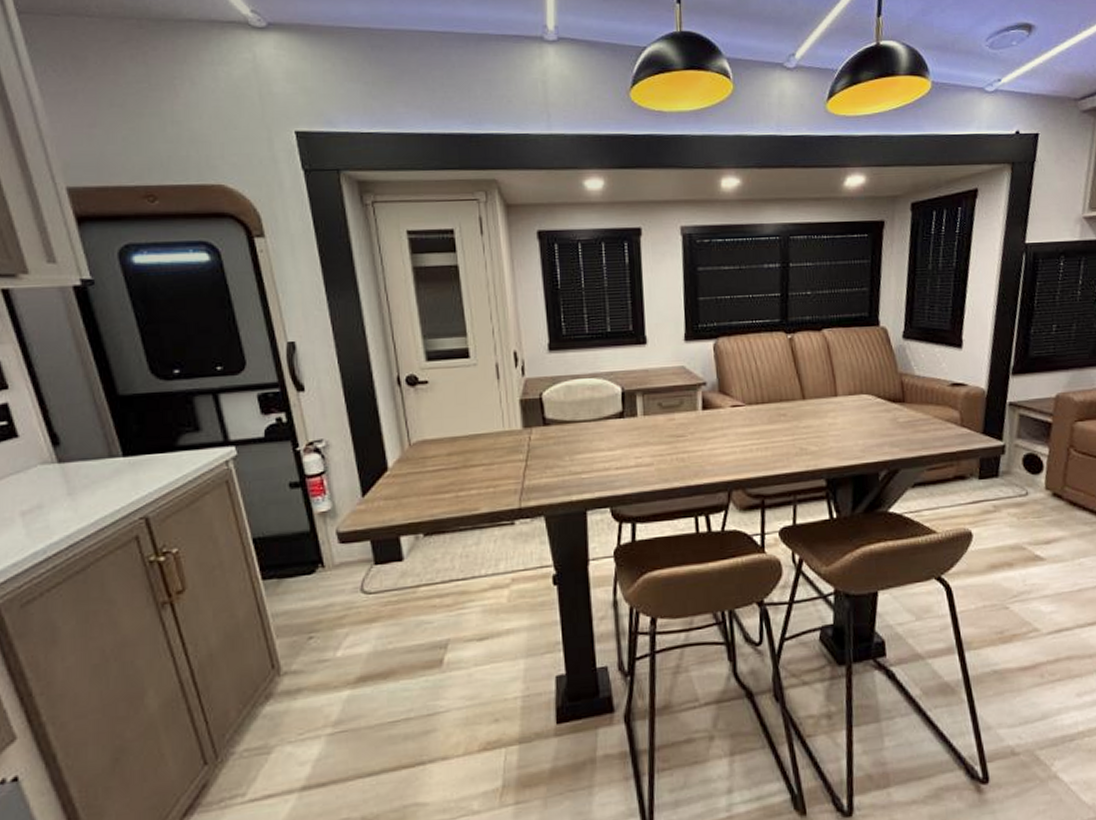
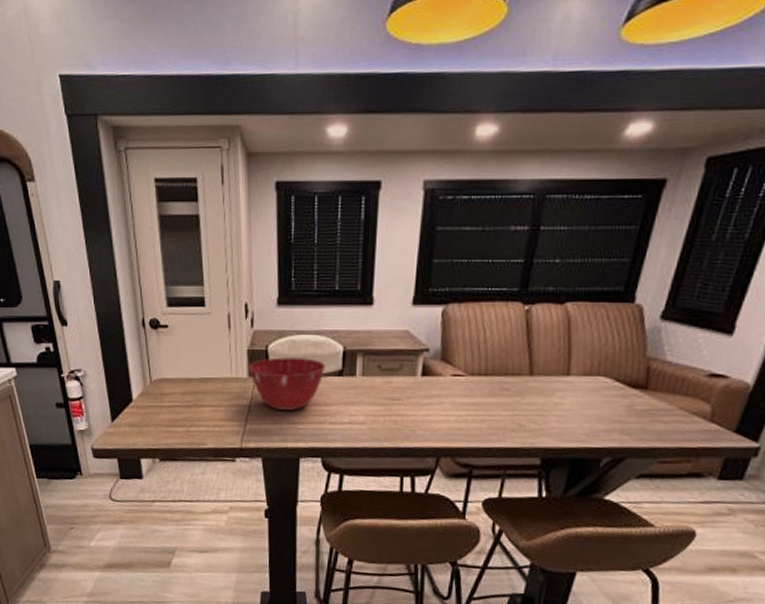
mixing bowl: none [522,402,606,461] -> present [248,357,326,411]

